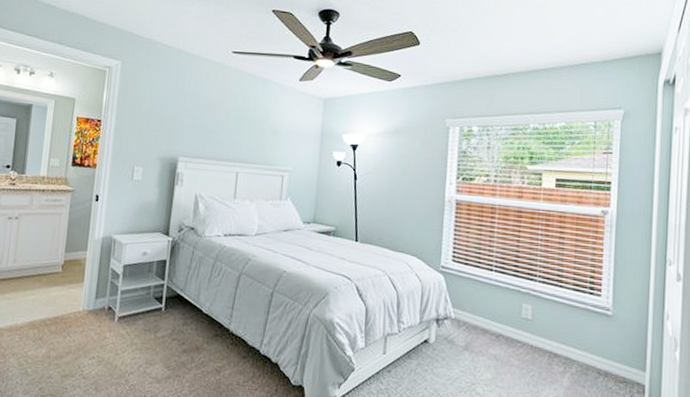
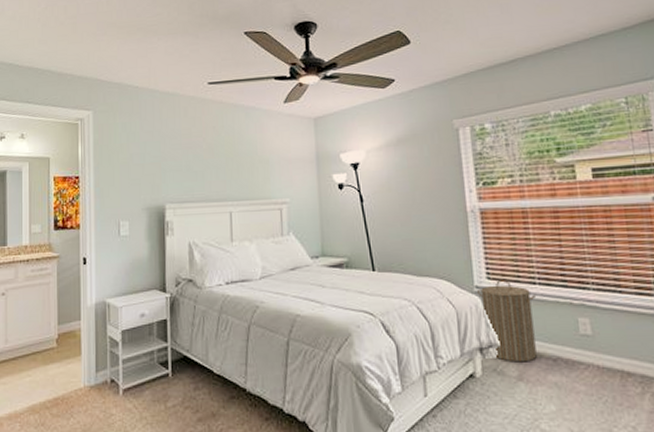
laundry hamper: none [443,263,490,336] -> present [477,280,537,363]

